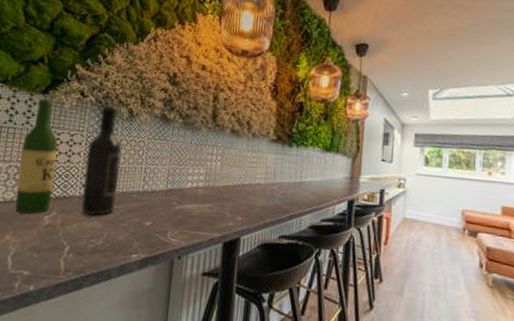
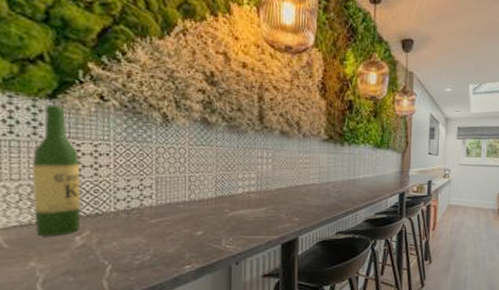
wine bottle: present [80,106,122,215] -> none [117,111,161,230]

